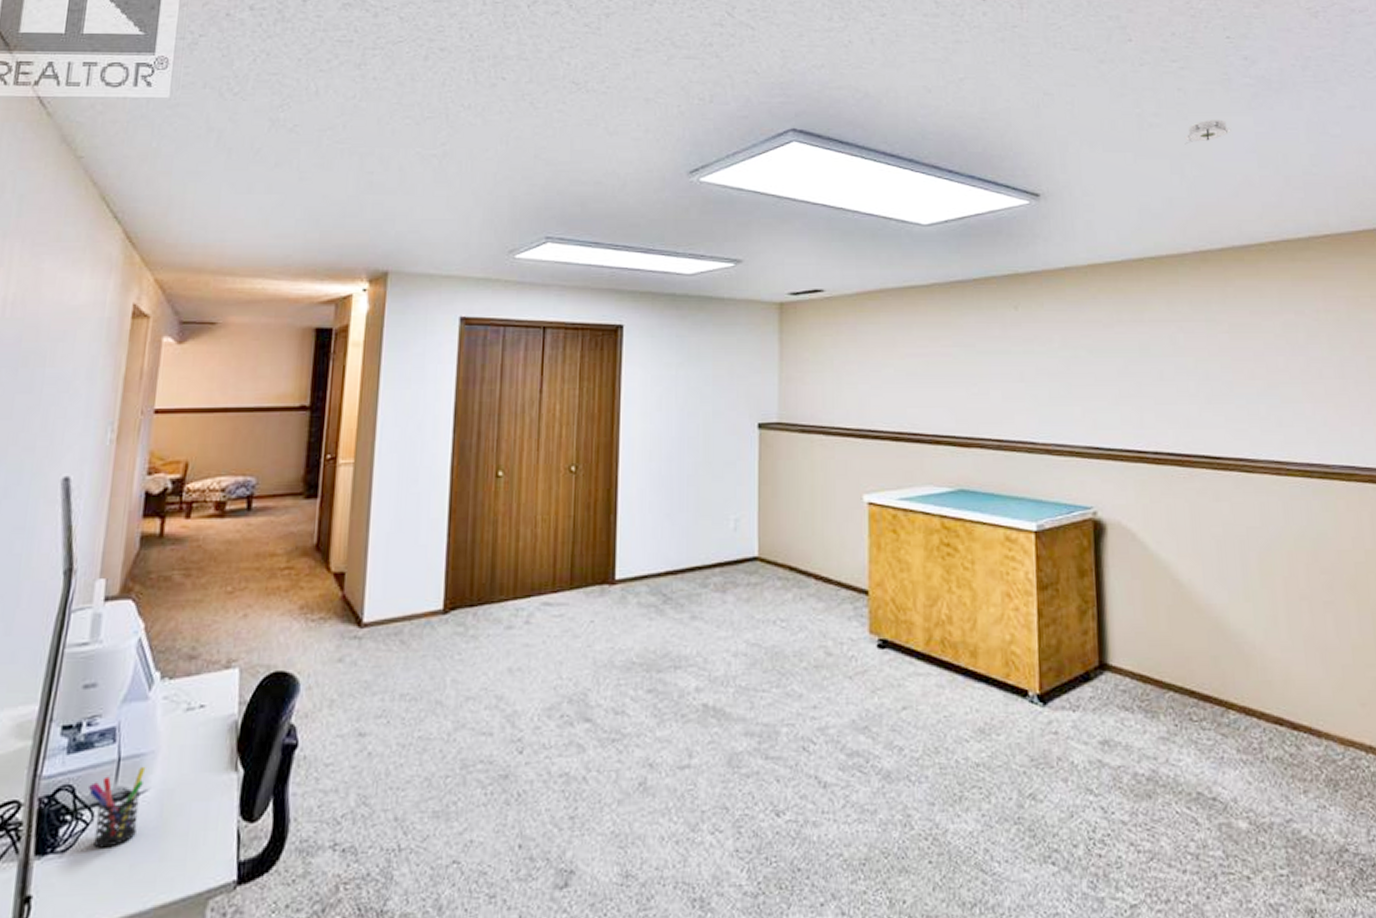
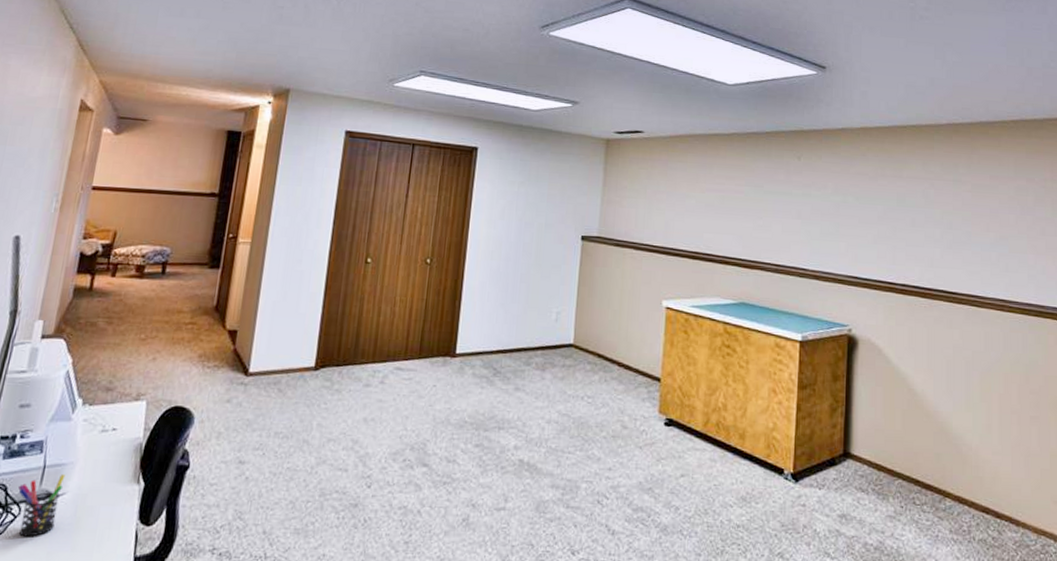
smoke detector: present [1185,119,1231,145] -> none [948,16,987,36]

